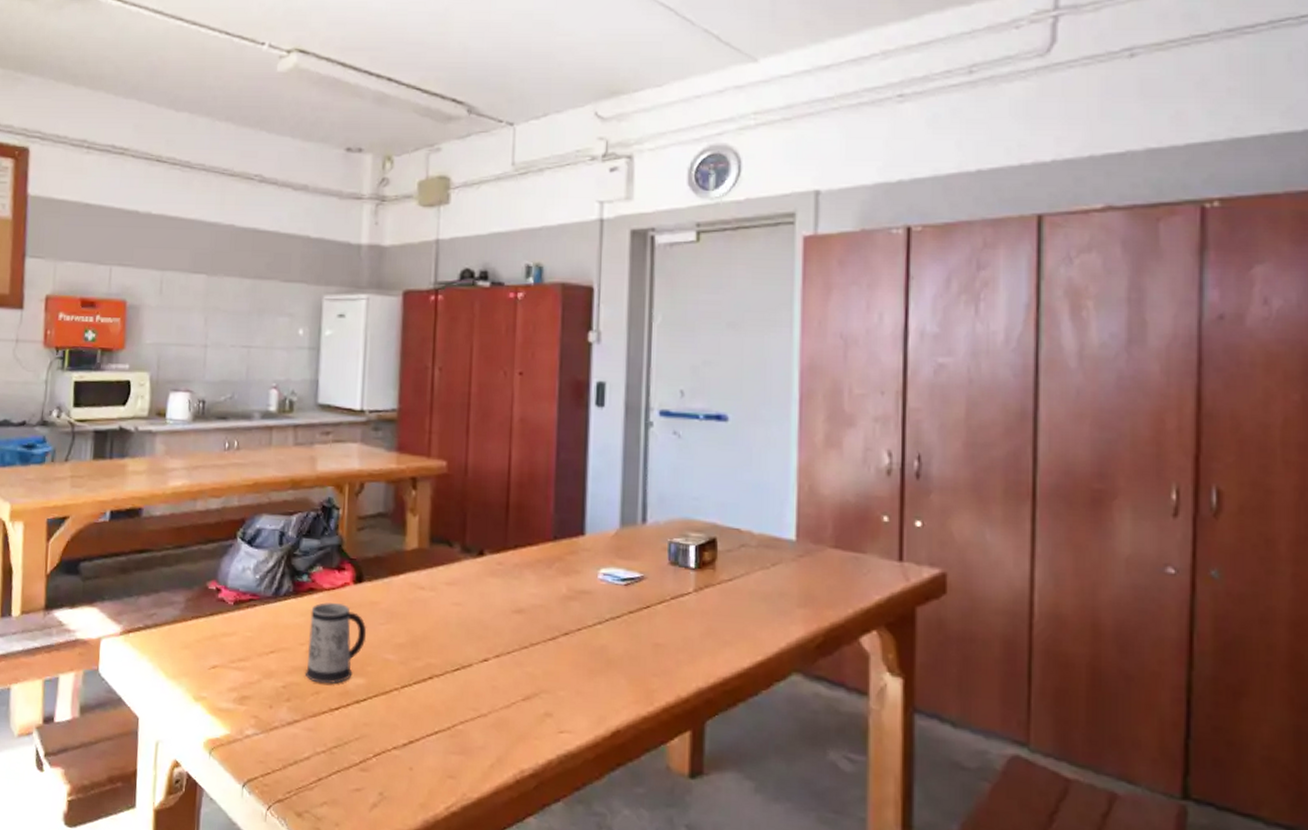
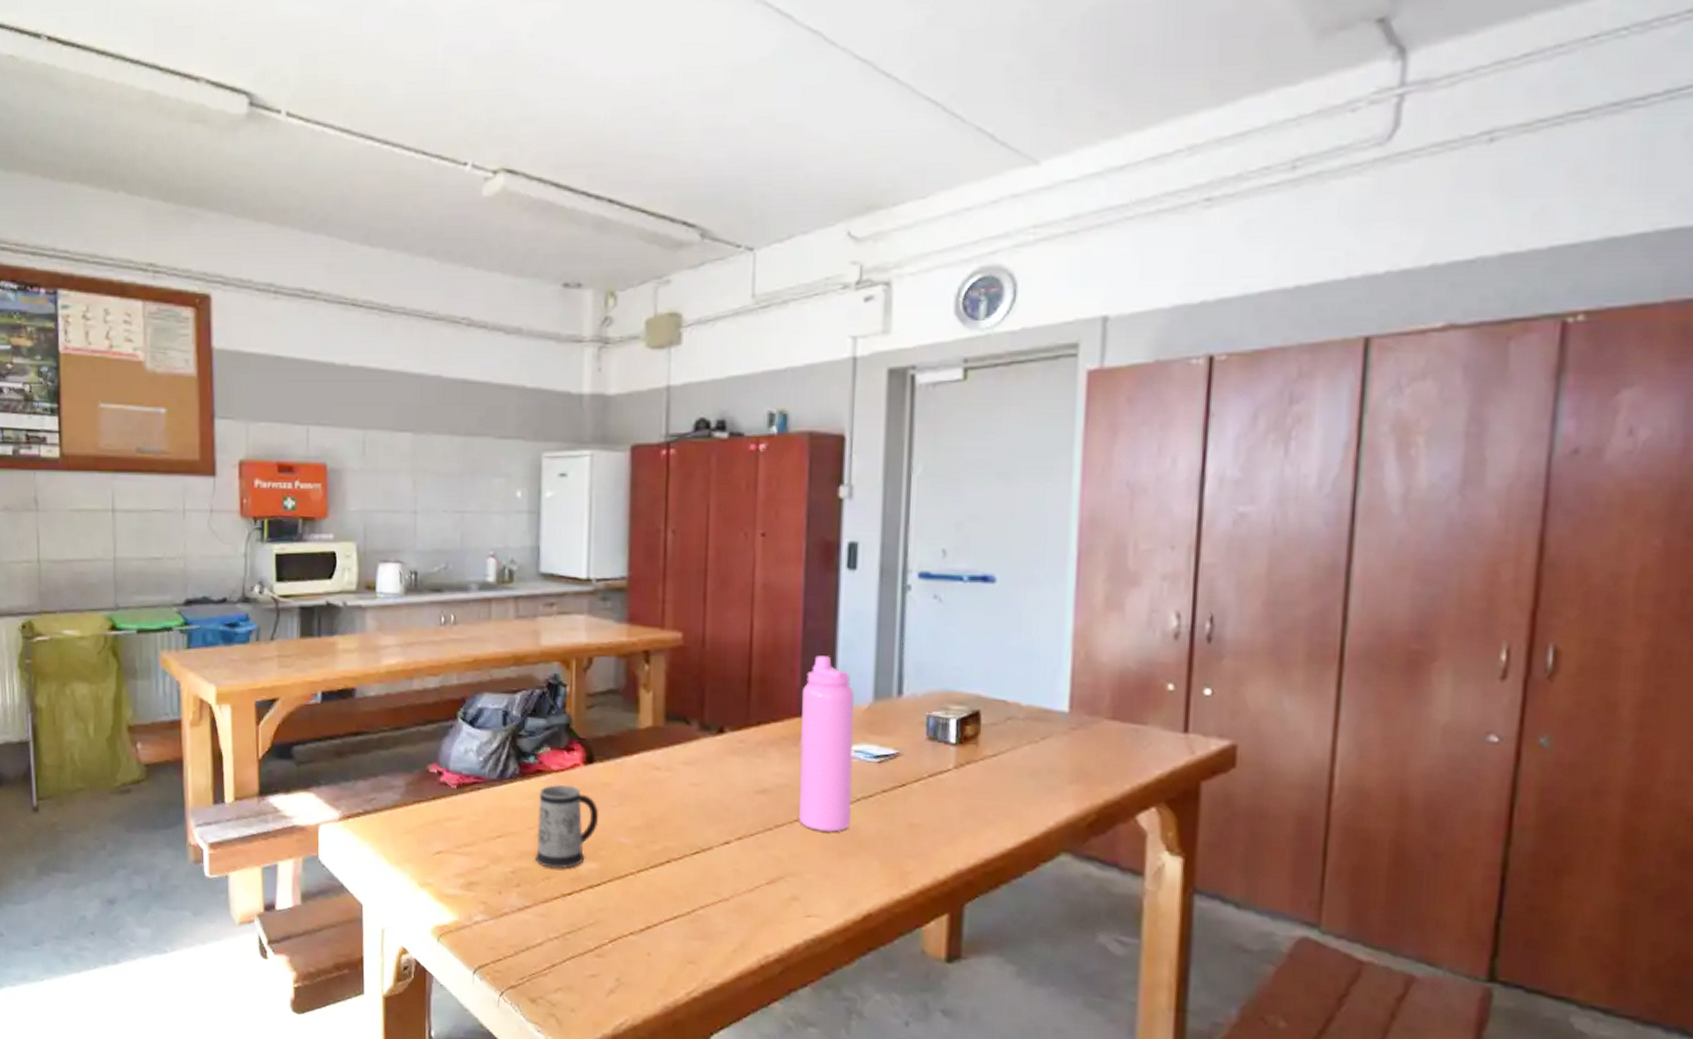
water bottle: none [552,485,603,651] -> present [799,655,854,832]

